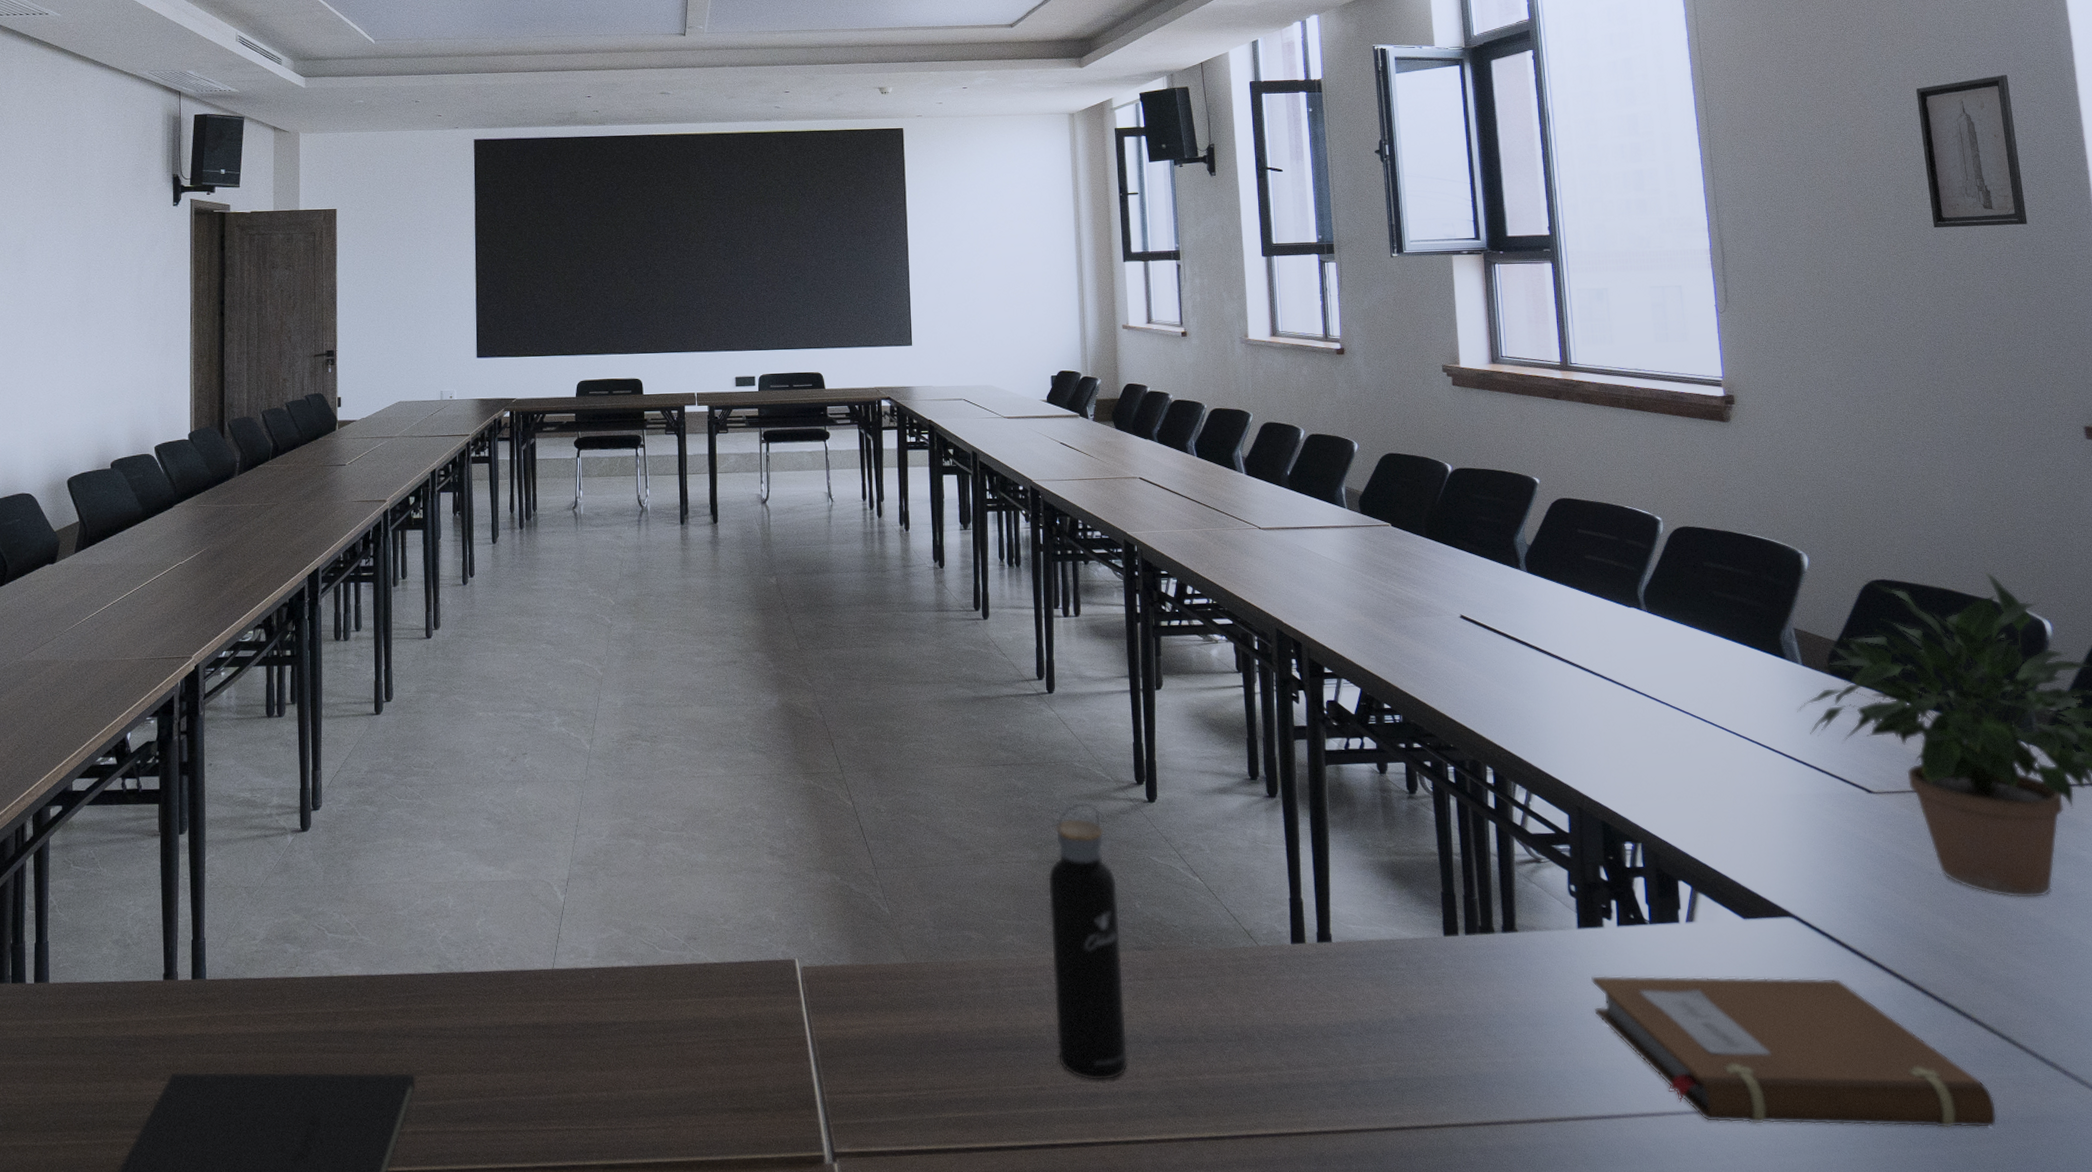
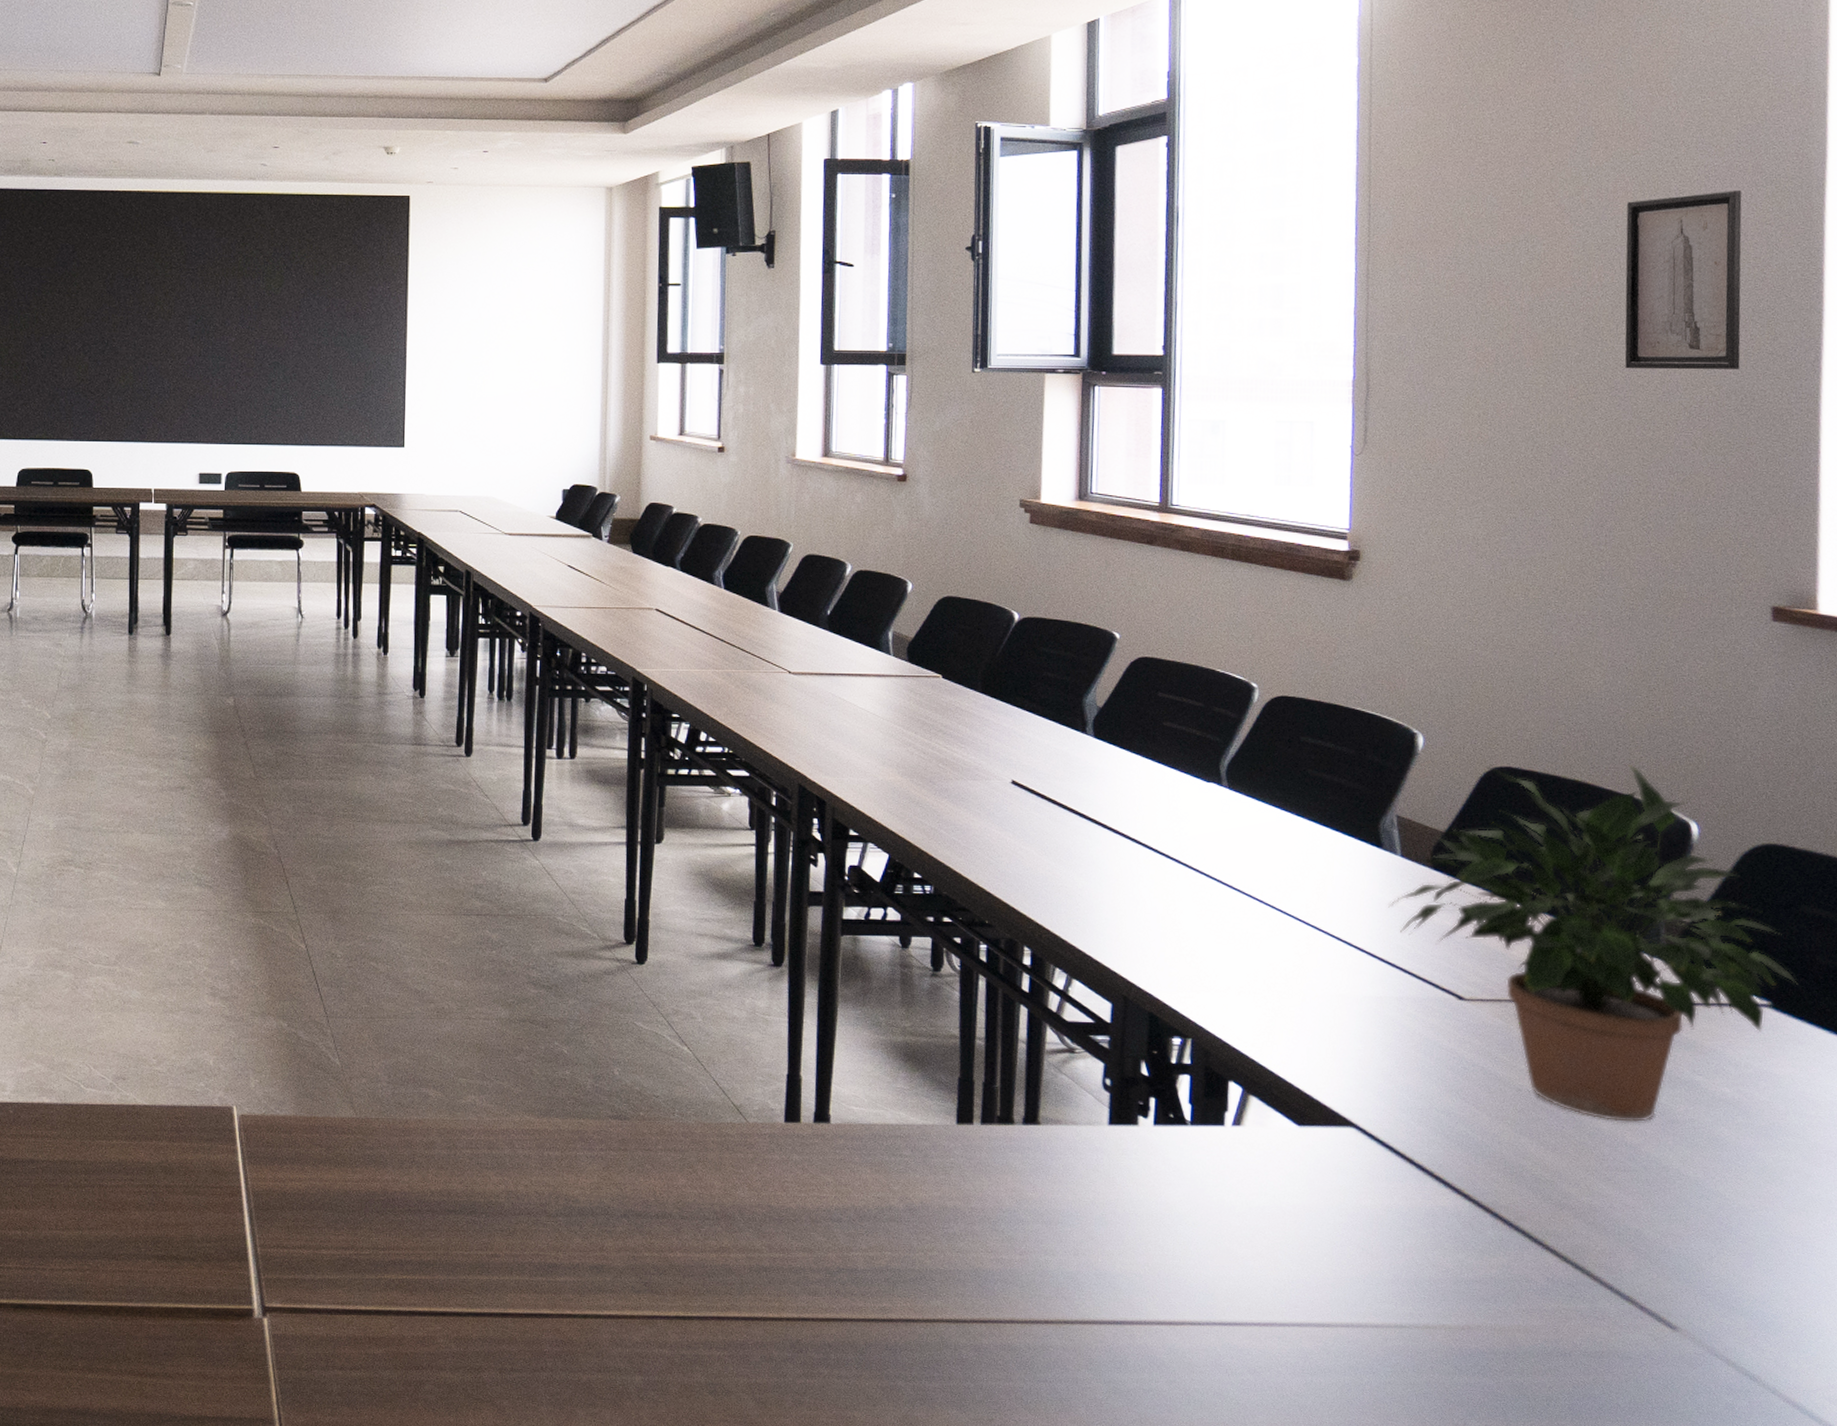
water bottle: present [1047,802,1128,1081] -> none [515,959,596,1252]
notebook: present [1590,975,1997,1129] -> none [1116,1175,1558,1360]

